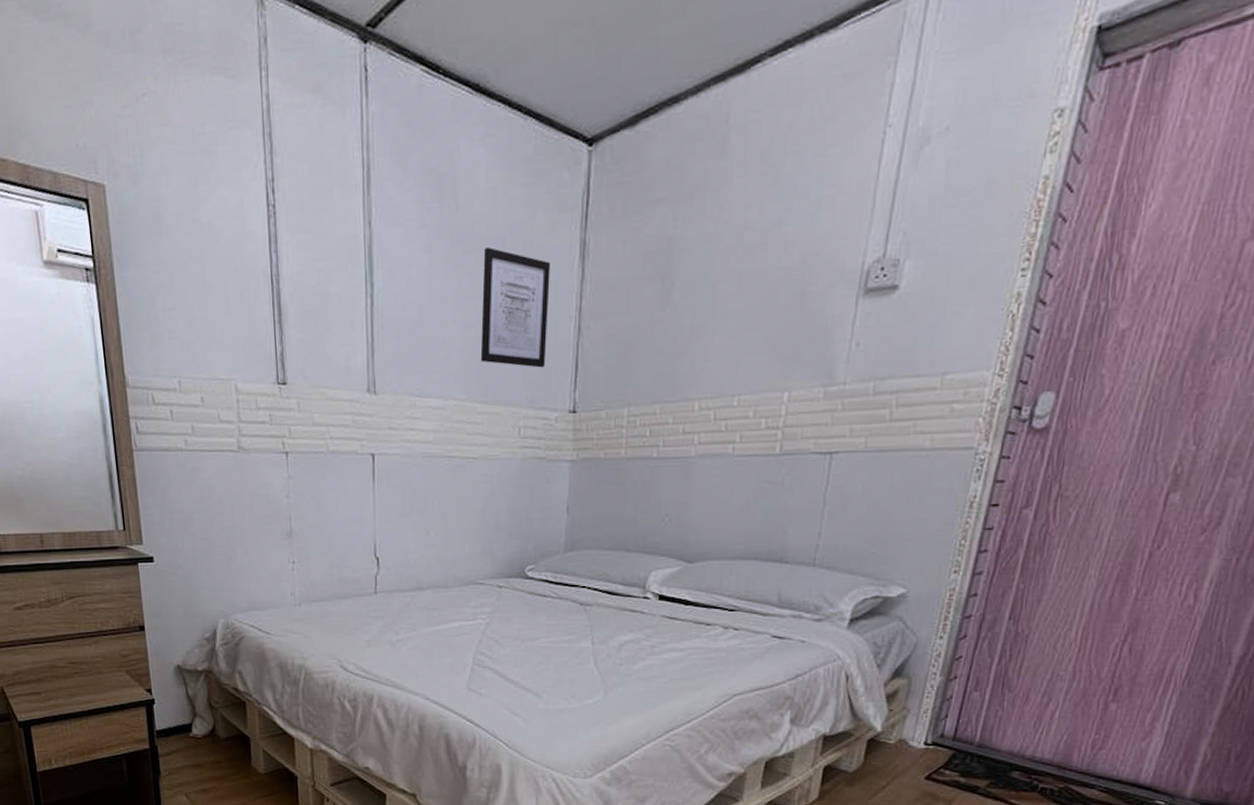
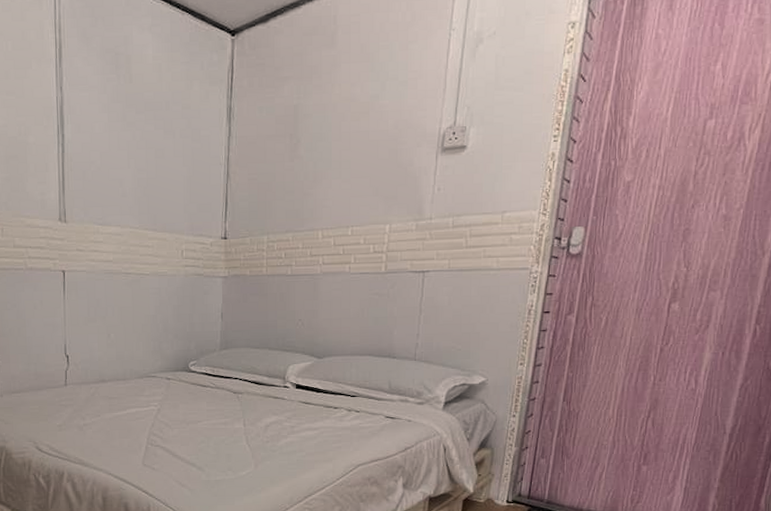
wall art: present [480,247,550,368] -> none [150,110,204,204]

